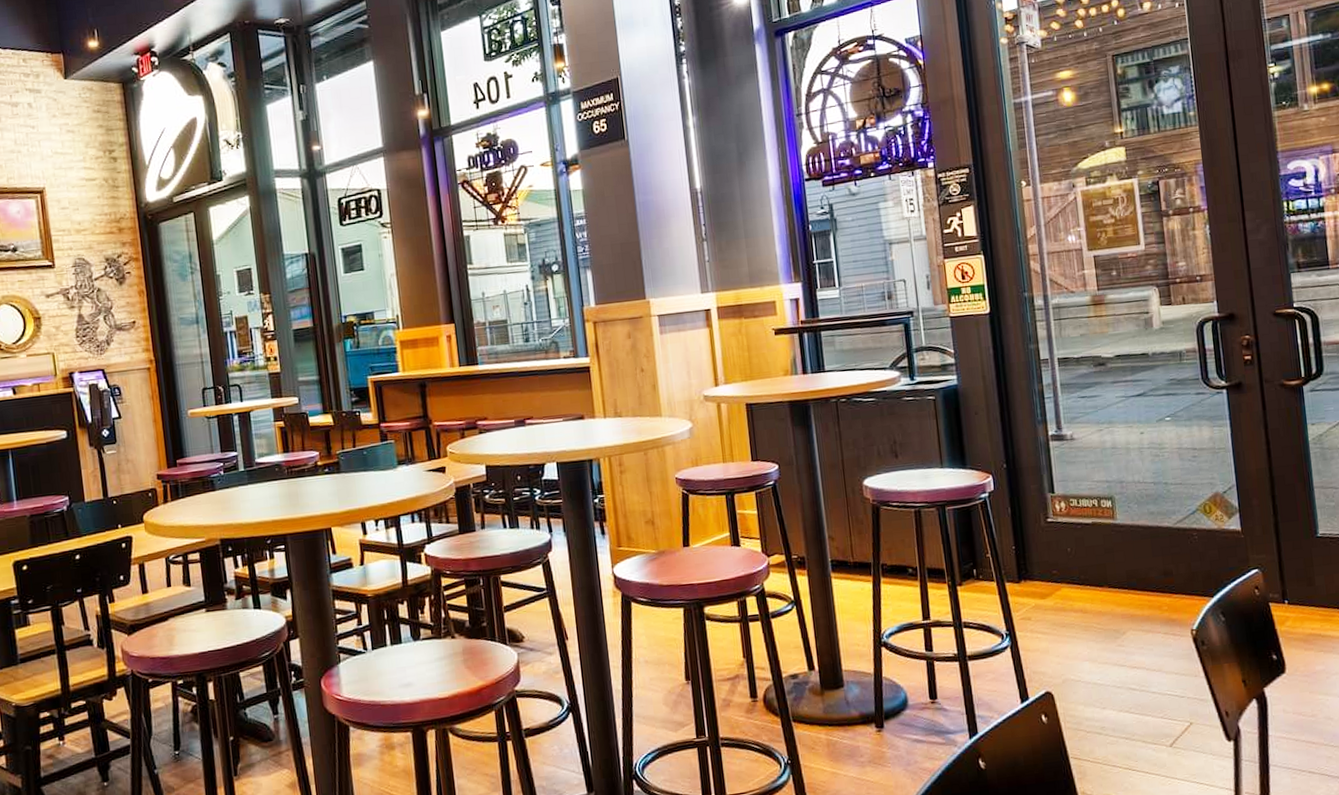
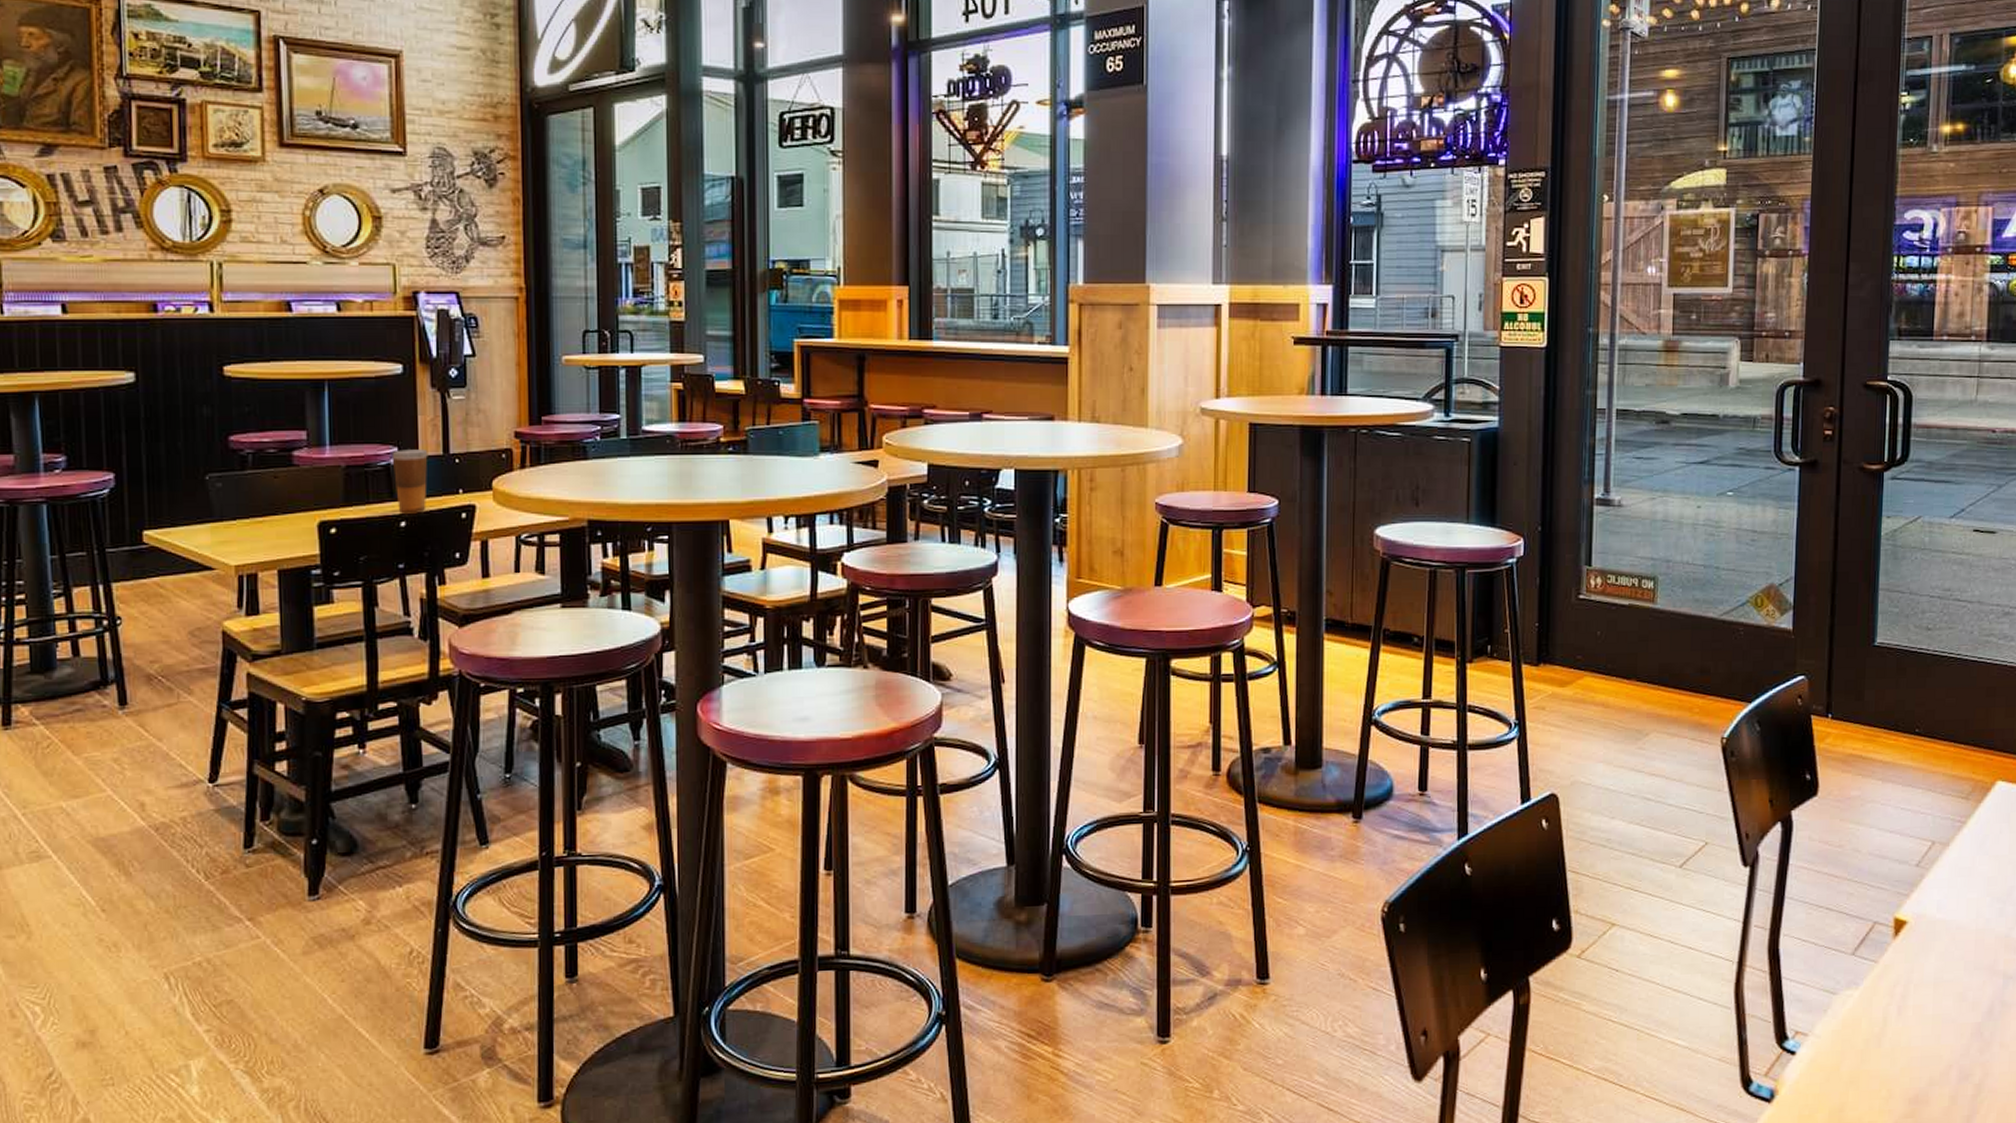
beverage cup: none [64,496,95,550] -> present [391,449,427,515]

